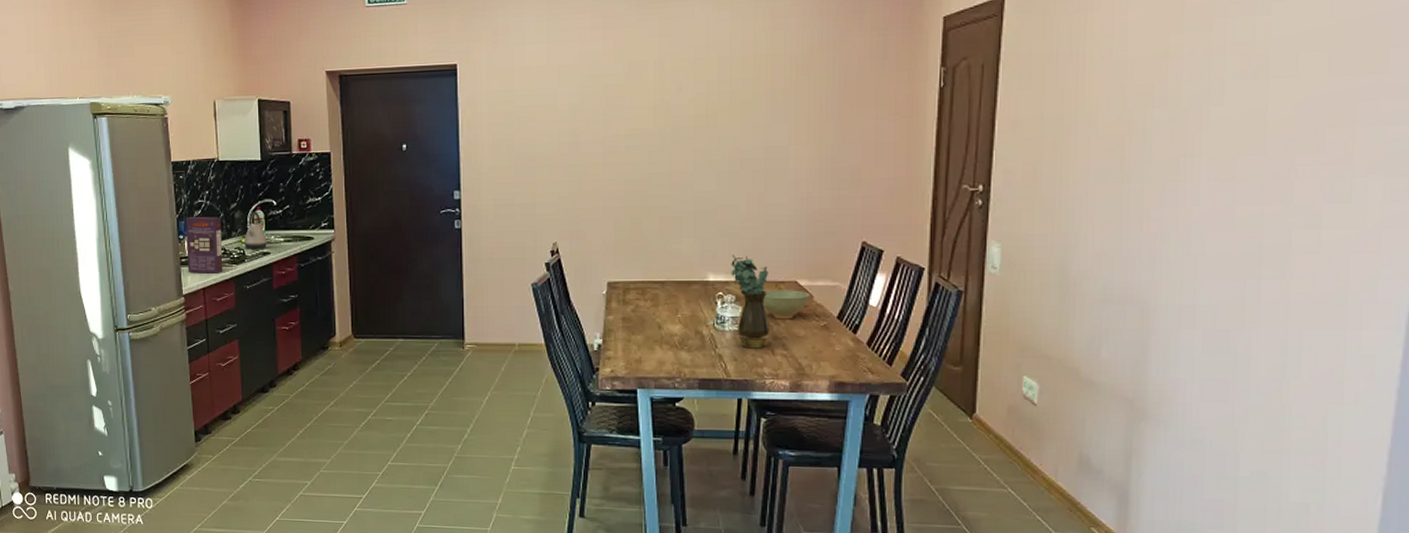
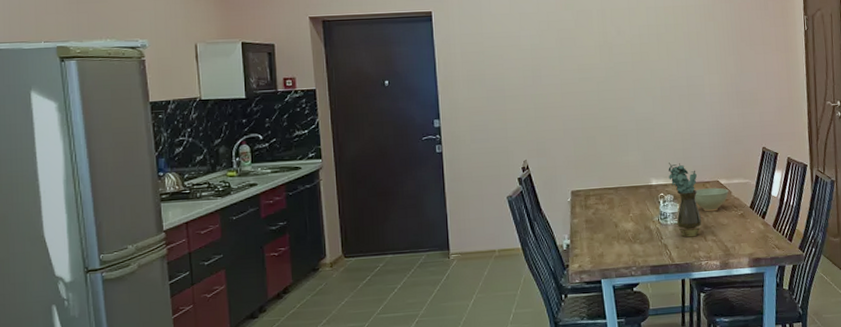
cereal box: present [186,216,223,274] -> none [166,152,208,209]
kettle: present [244,212,268,250] -> none [229,146,255,183]

